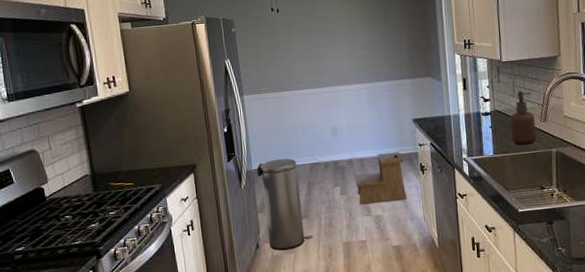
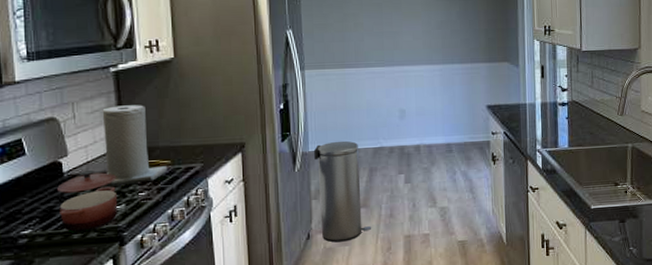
saucepan: none [42,194,93,248] -> present [57,170,118,232]
paper towel: none [73,135,132,209] -> present [102,105,168,188]
step stool: present [354,151,406,204] -> none [421,139,476,194]
soap dispenser: present [510,90,537,145] -> none [587,82,613,139]

